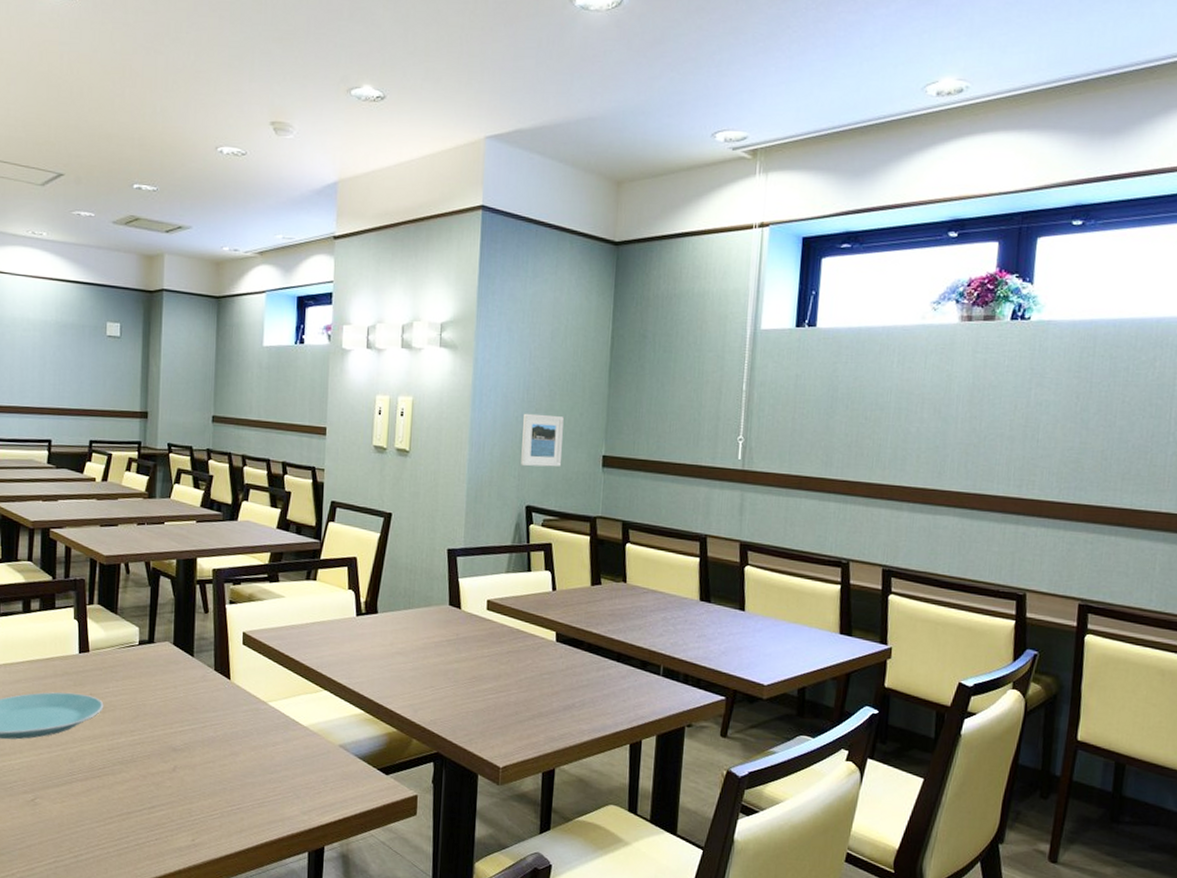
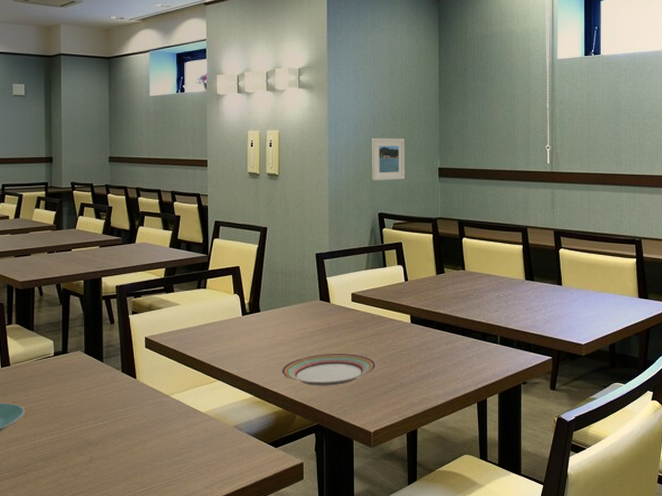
plate: none [398,669,511,709] -> present [281,354,376,386]

